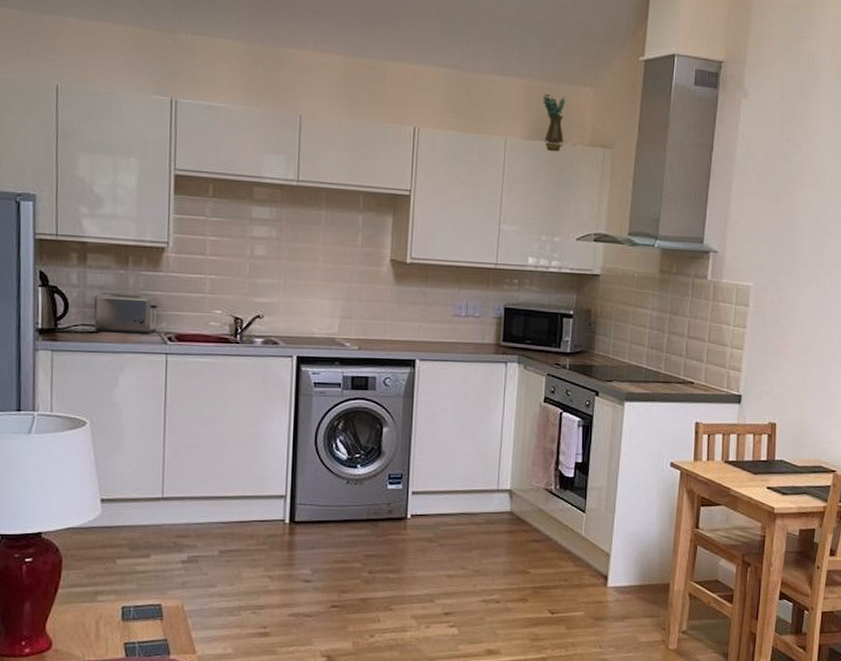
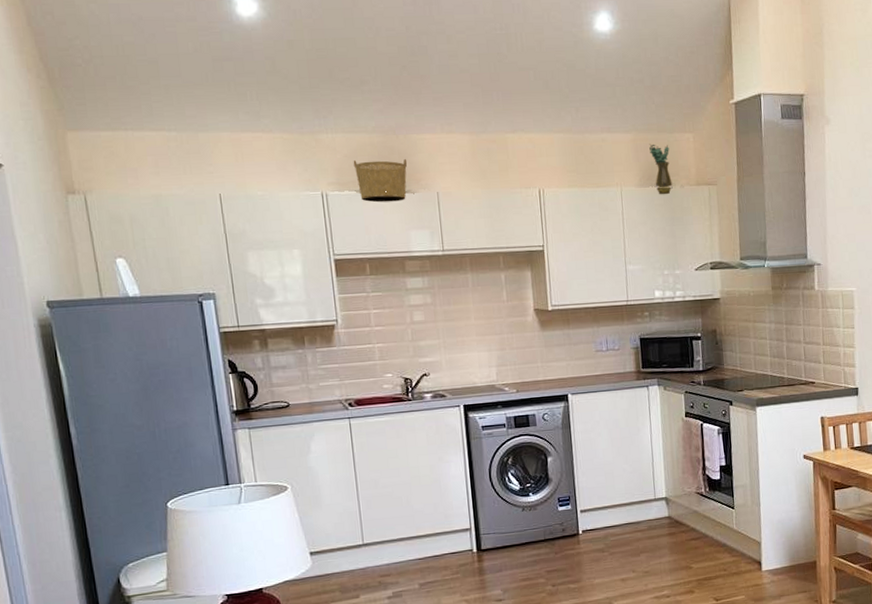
toaster: present [94,293,158,336] -> none [279,368,338,408]
basket: none [211,68,270,120] -> present [353,158,407,203]

